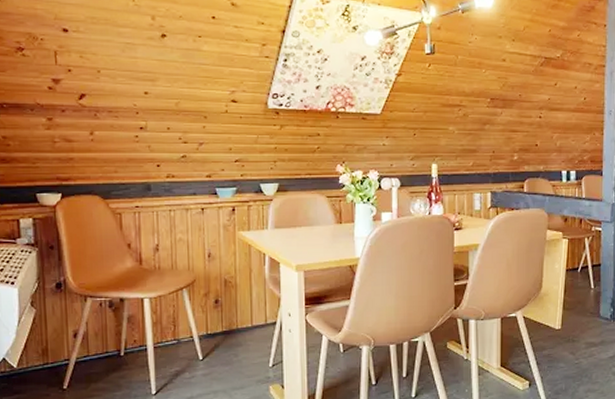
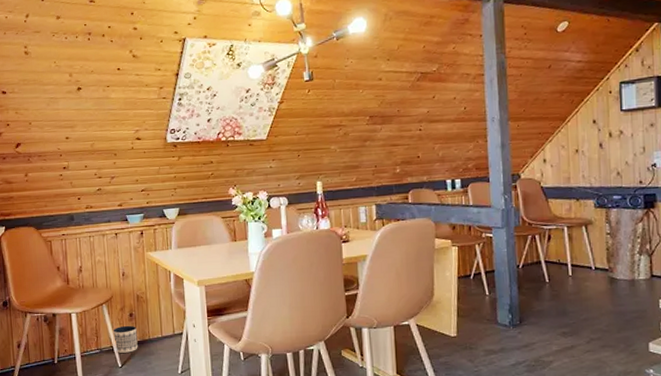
planter: none [194,313,223,344] -> present [113,325,138,353]

